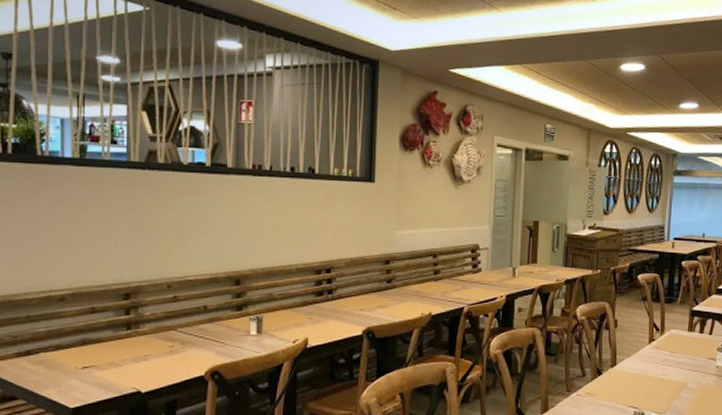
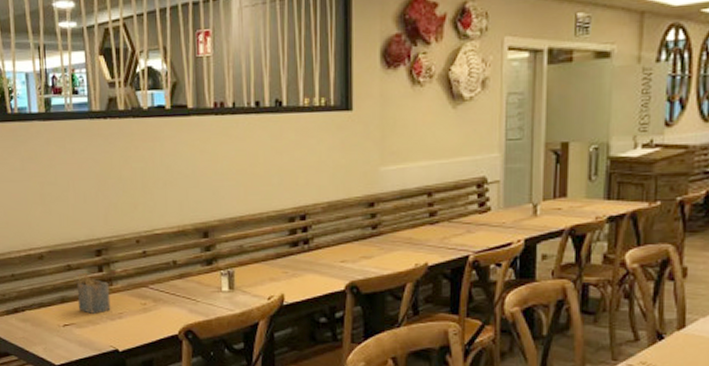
napkin holder: none [100,315,136,356] -> present [76,272,111,314]

